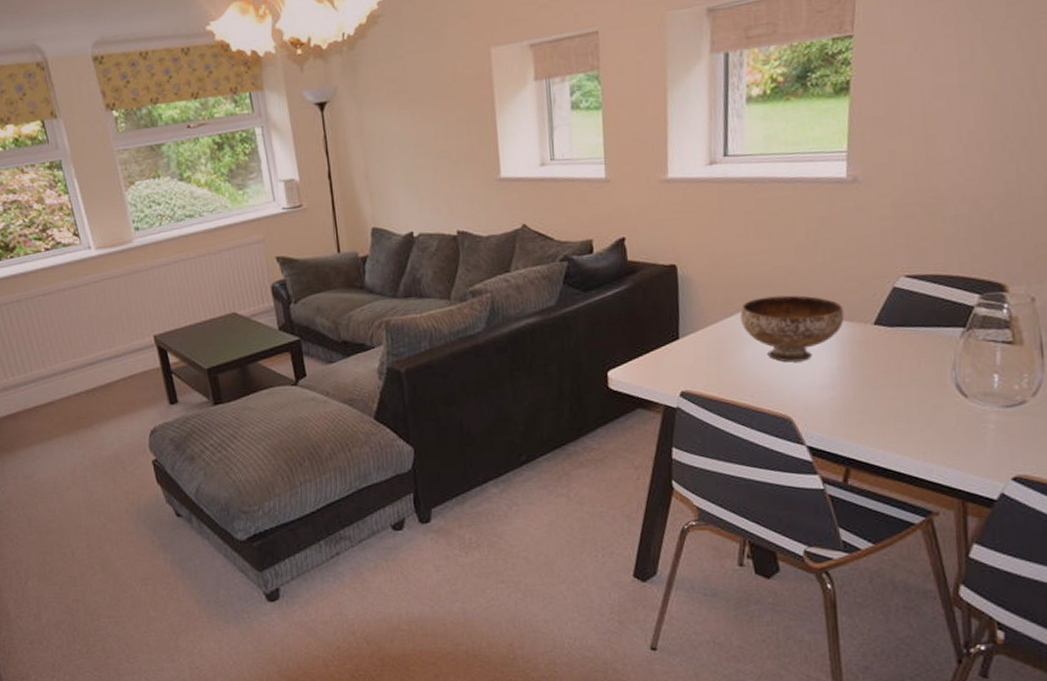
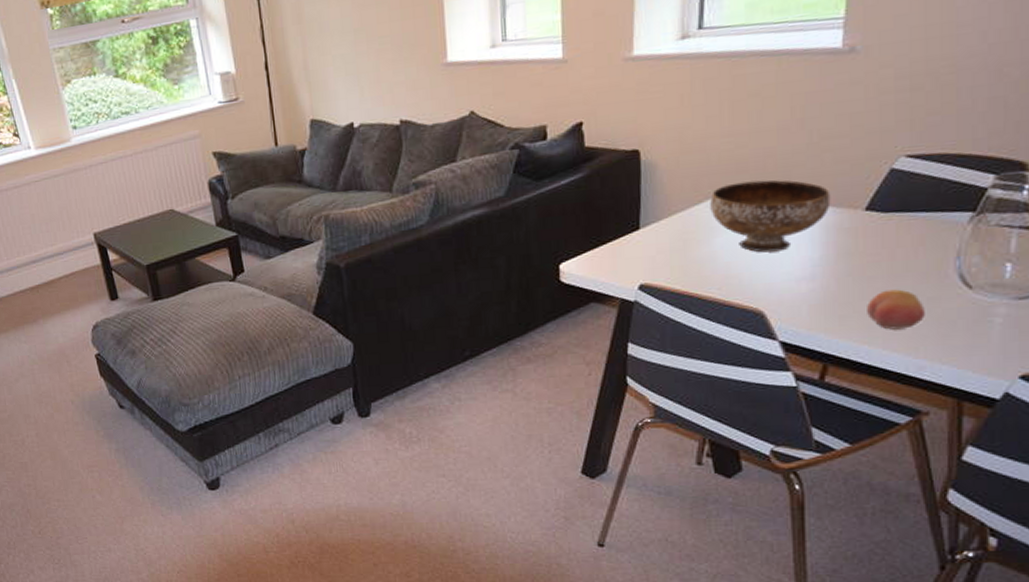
fruit: none [880,397,930,435] -> present [867,289,925,330]

